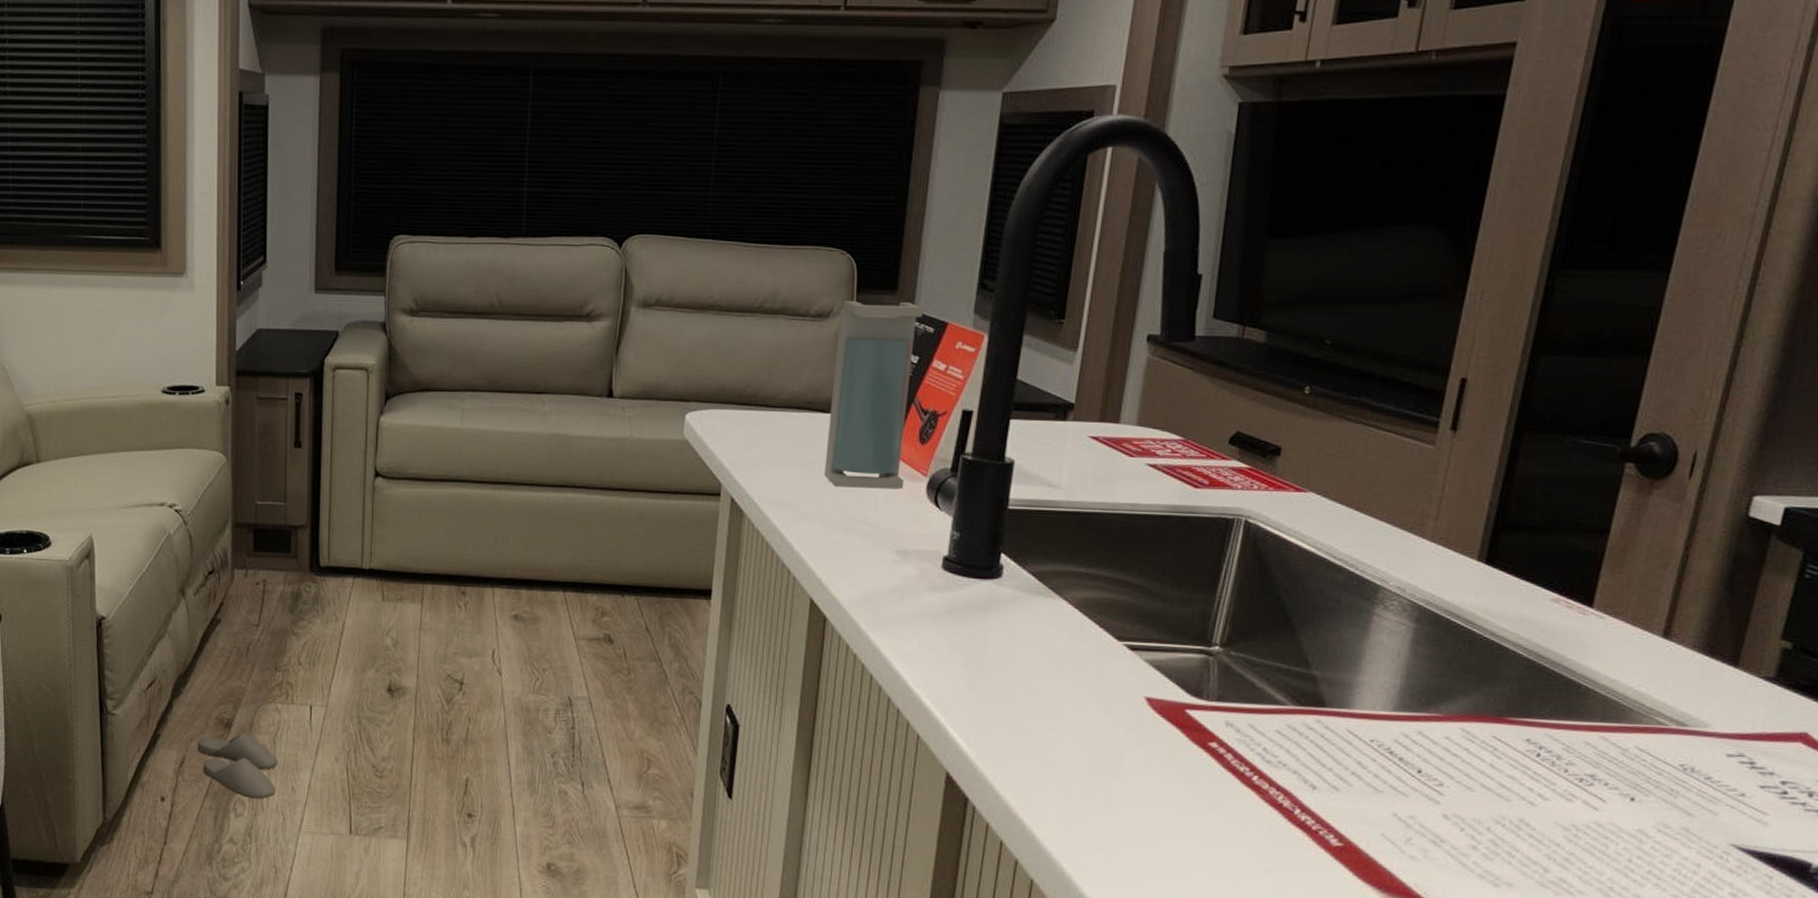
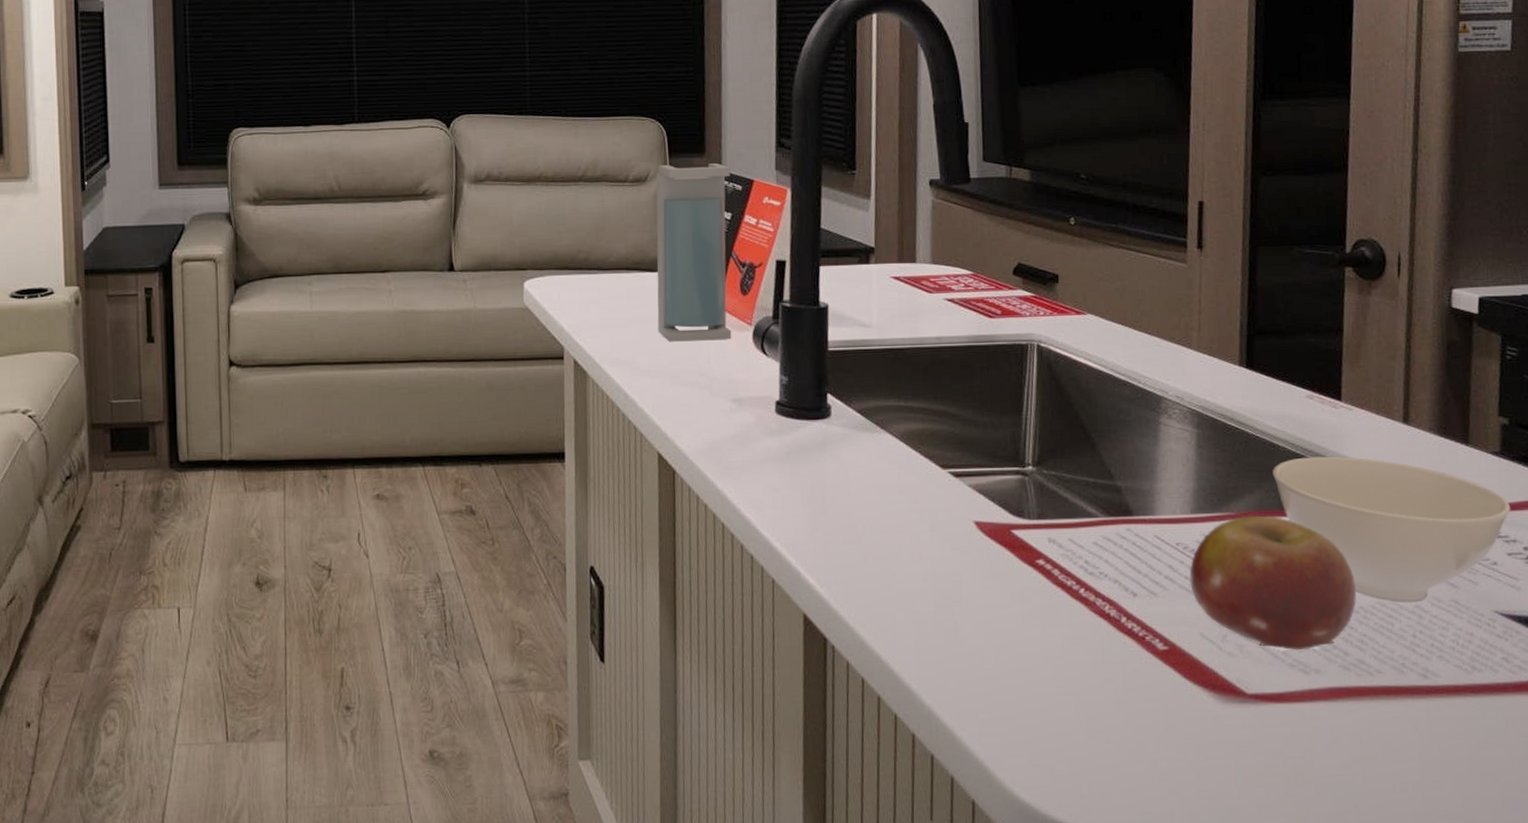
slippers: present [197,733,279,799] -> none [62,644,148,713]
fruit: none [1379,719,1572,863] -> present [1189,515,1356,651]
bowl: none [1496,663,1775,827] -> present [1273,456,1511,603]

